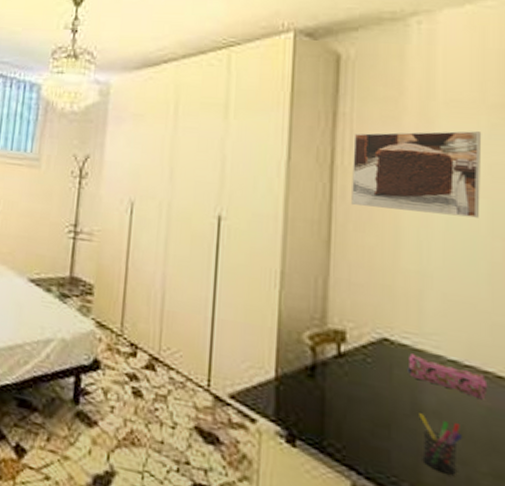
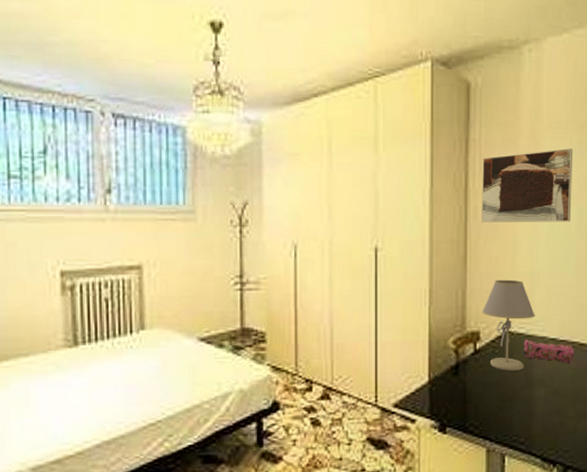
table lamp: none [350,273,426,392] -> present [482,279,535,371]
pen holder: present [419,413,462,475] -> none [531,384,558,424]

